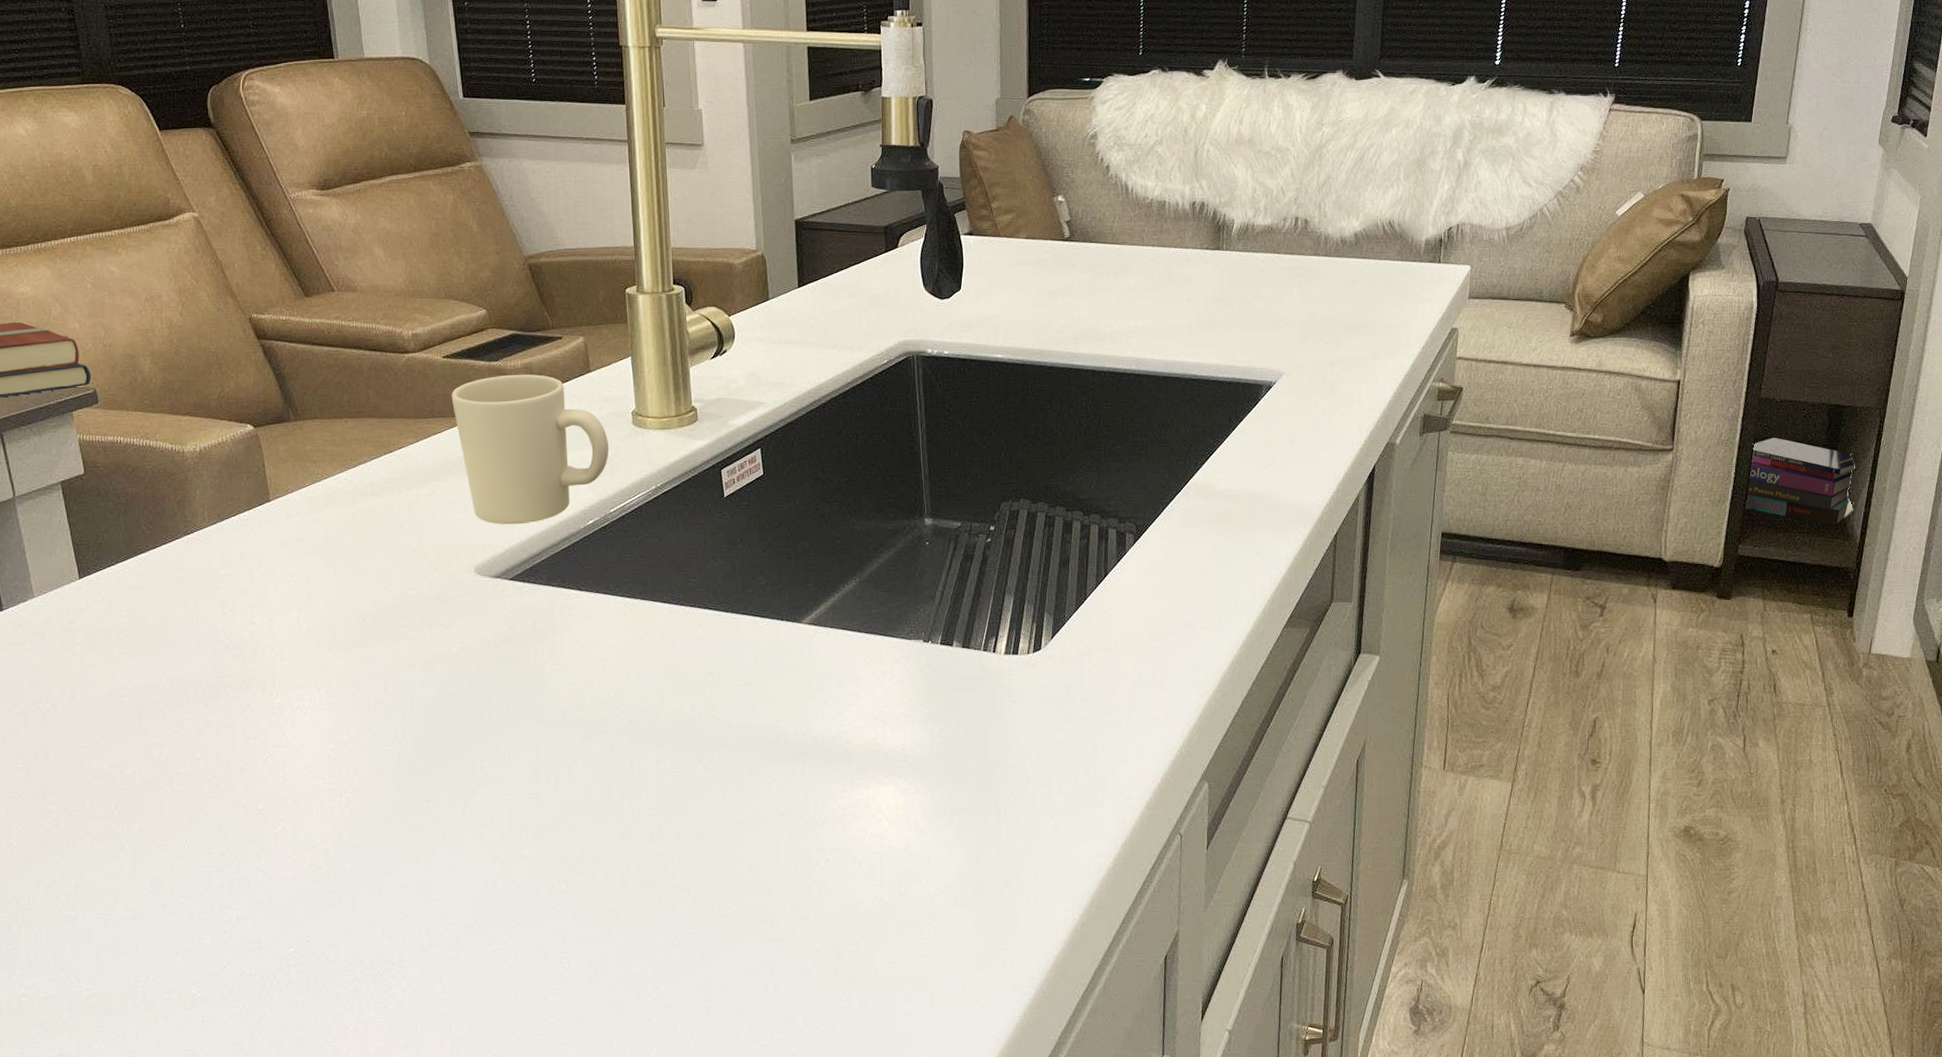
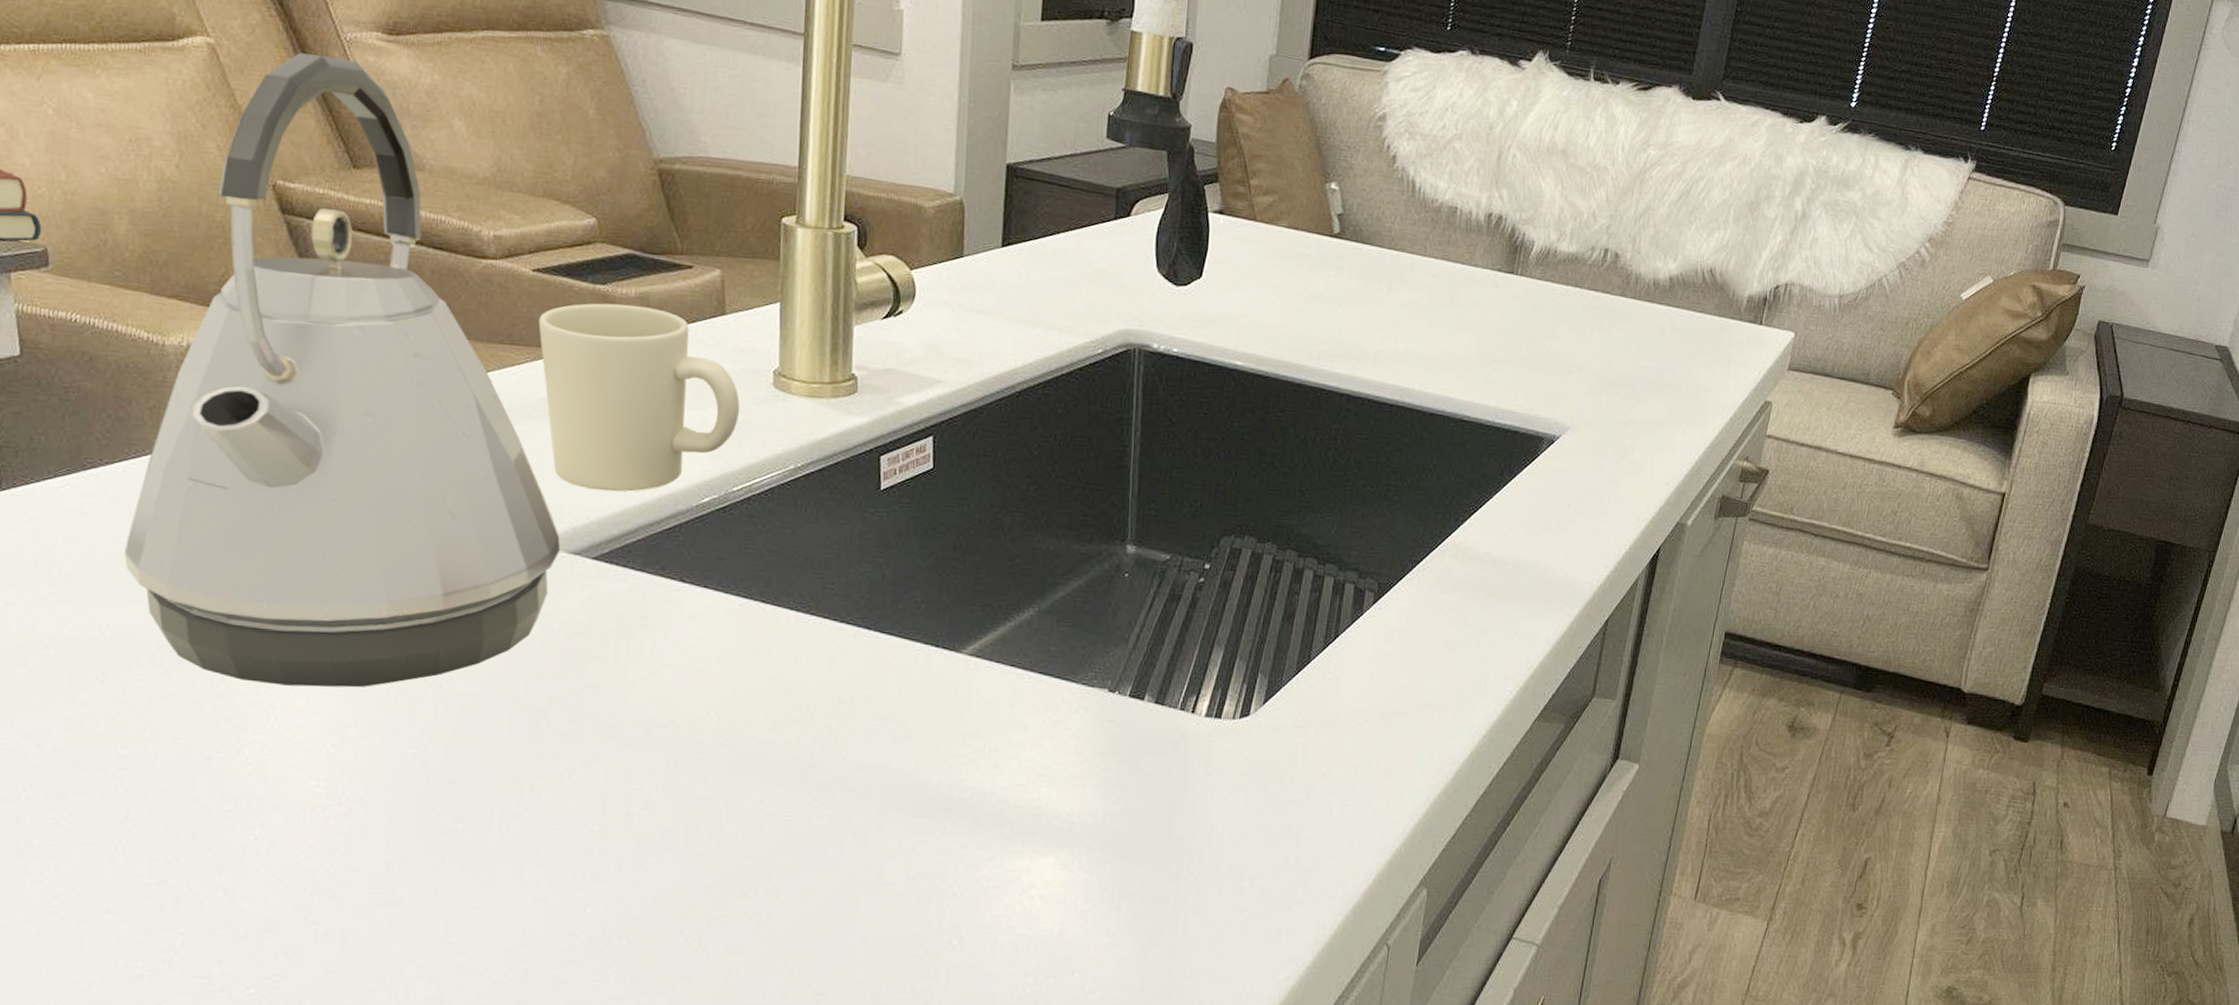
kettle: none [170,213,485,707] -> present [124,53,561,688]
books: present [1743,437,1855,526] -> none [2053,569,2176,674]

